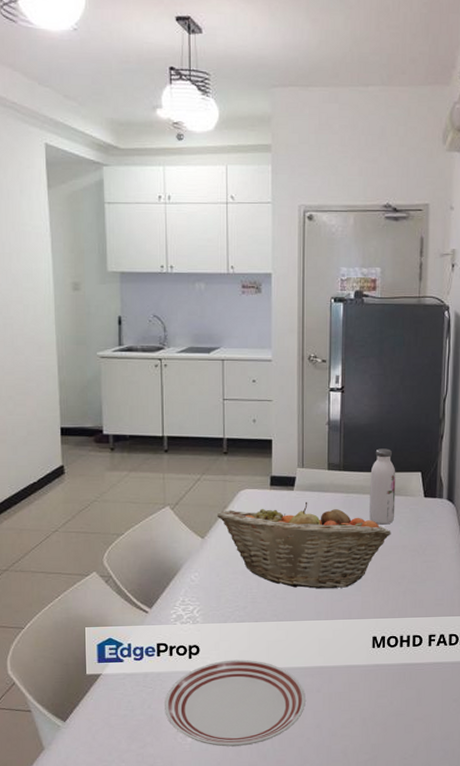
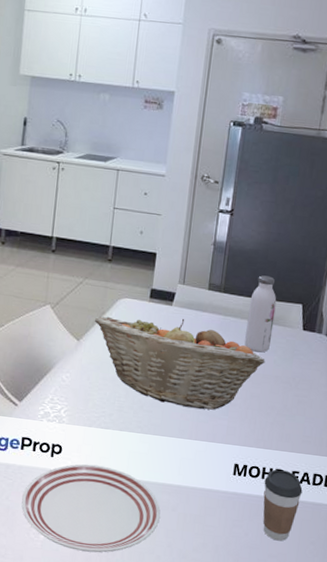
coffee cup: none [403,635,440,704] -> present [263,469,303,541]

